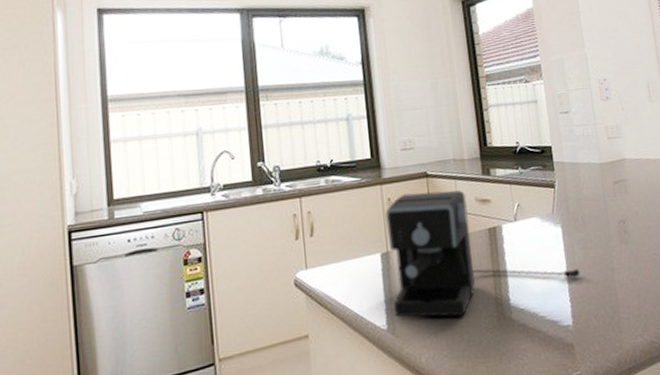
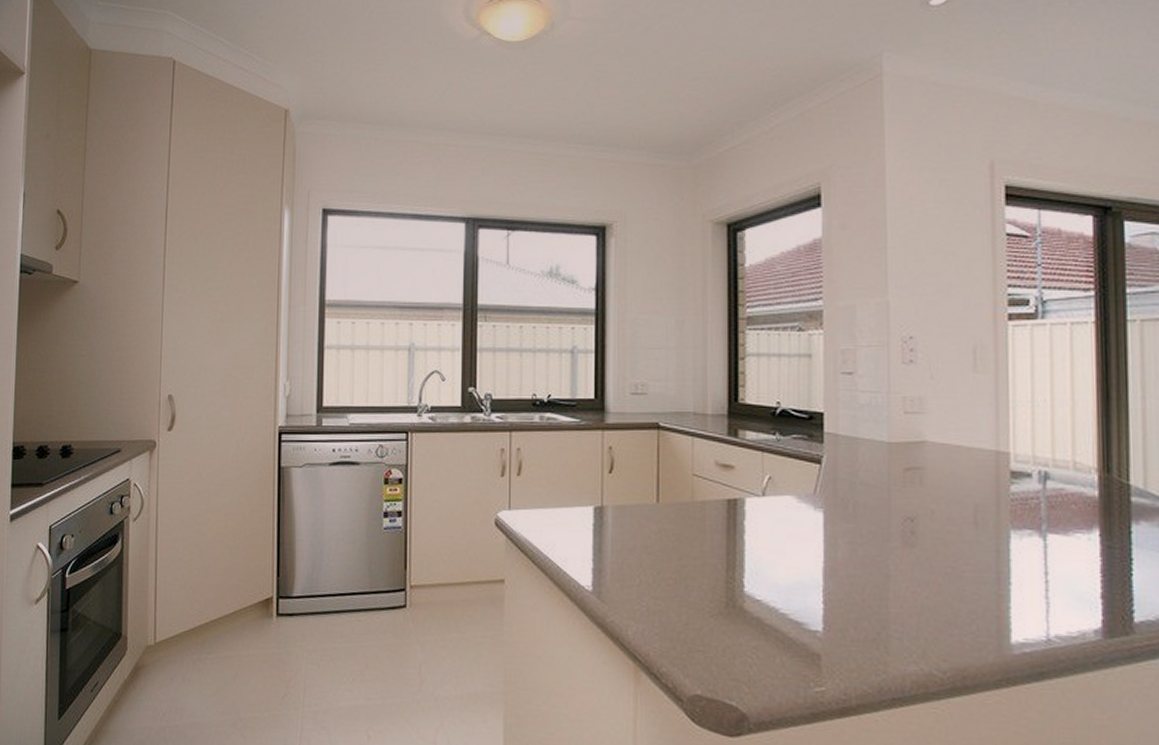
coffee maker: present [385,190,581,318] -> none [603,445,842,594]

